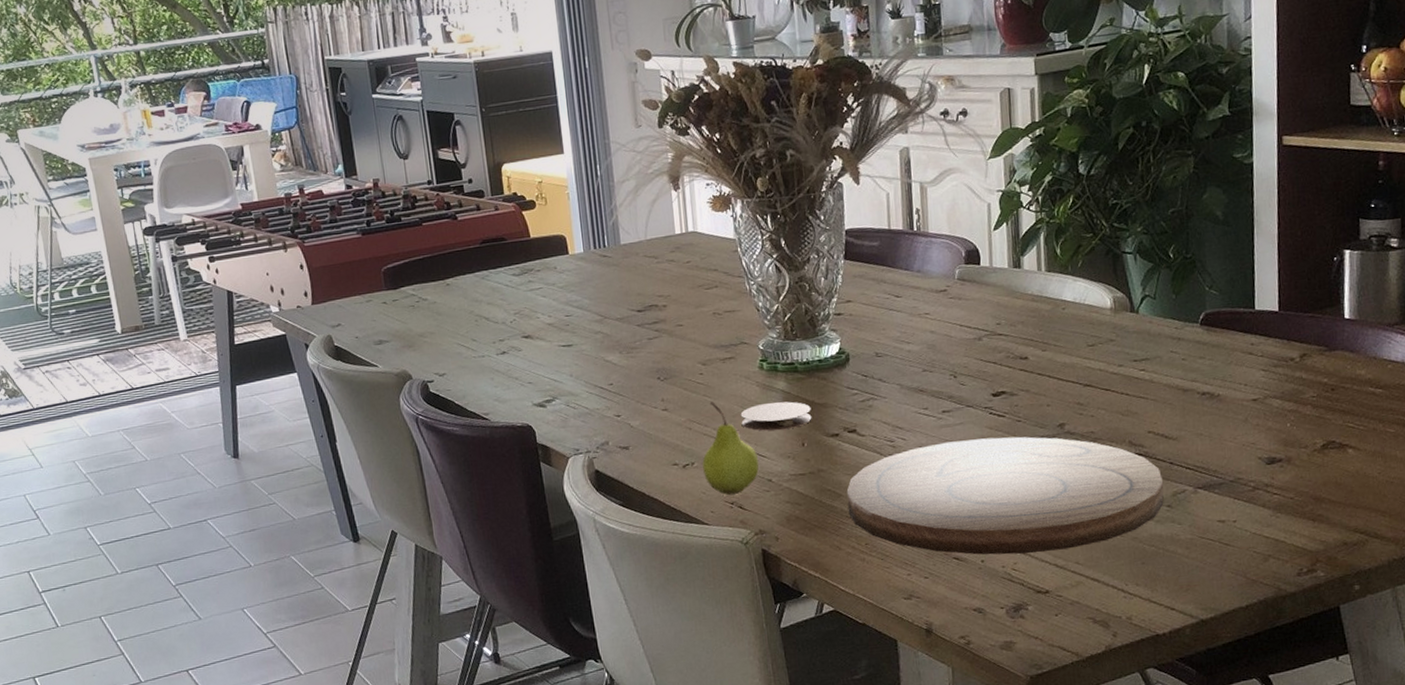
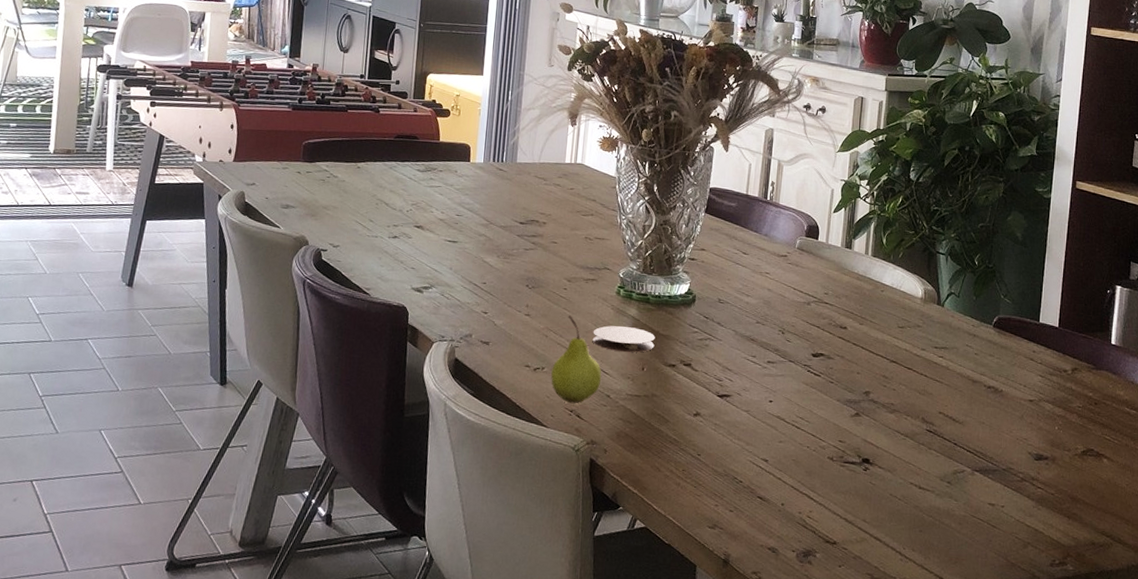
cutting board: present [846,436,1164,555] -> none [672,389,947,507]

